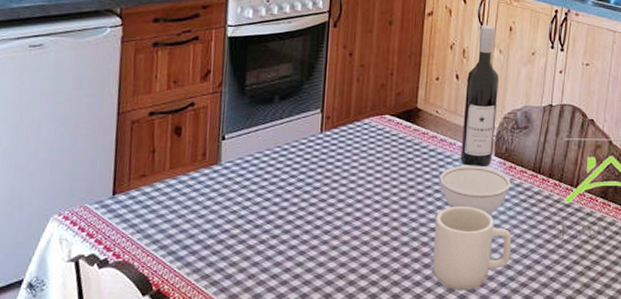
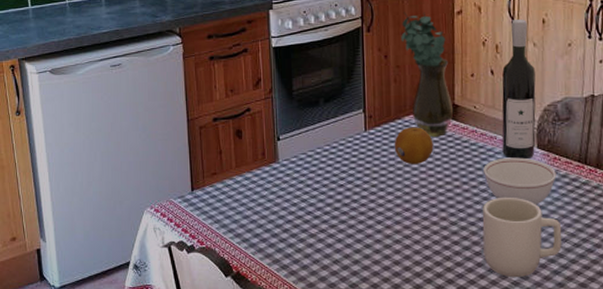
fruit: none [350,130,392,170] -> present [394,127,434,164]
vase: none [368,8,416,141] -> present [401,11,454,137]

